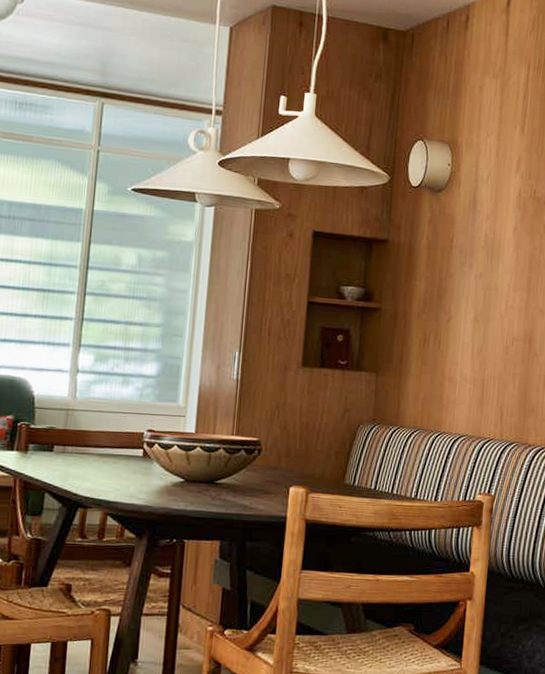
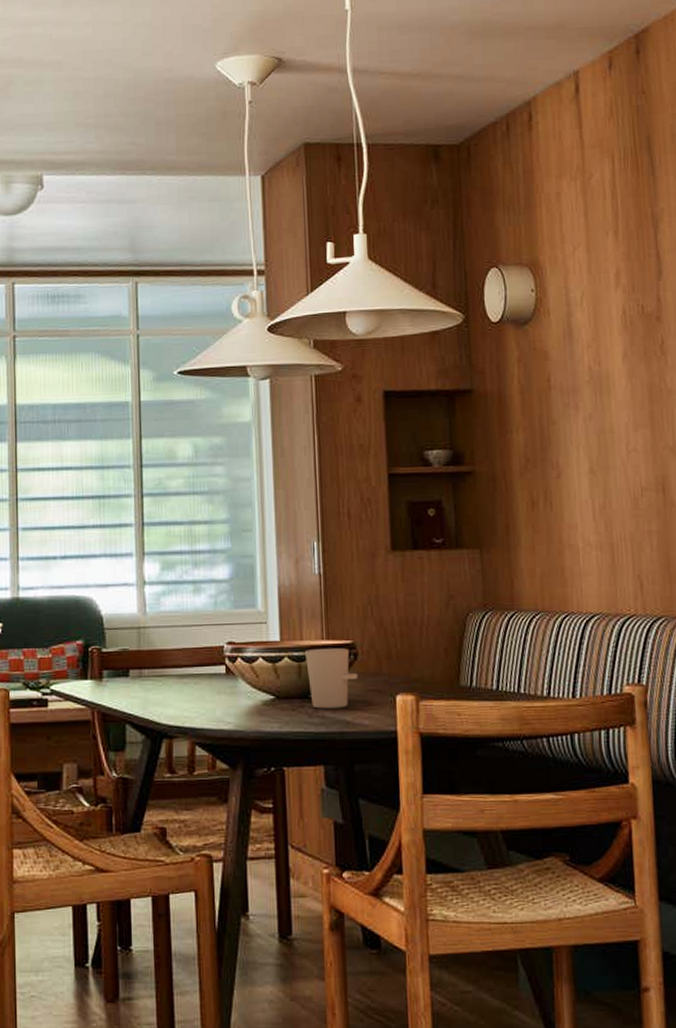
cup: none [215,442,260,494] -> present [304,647,358,709]

